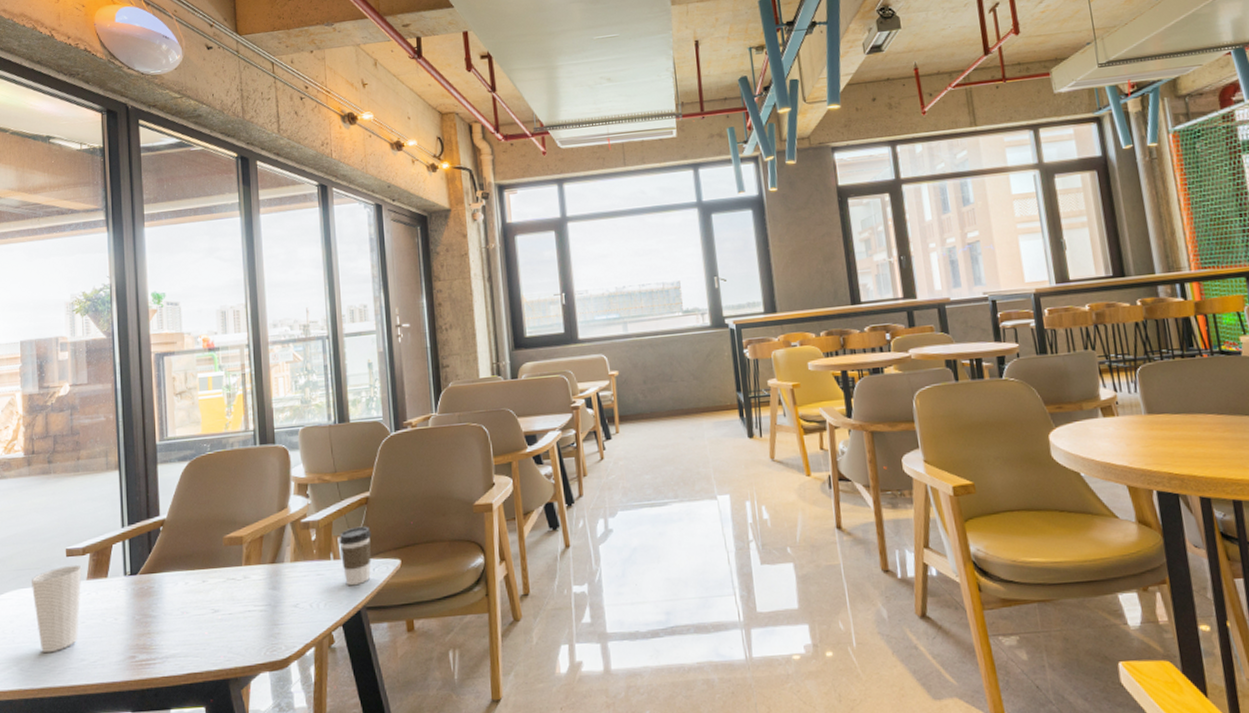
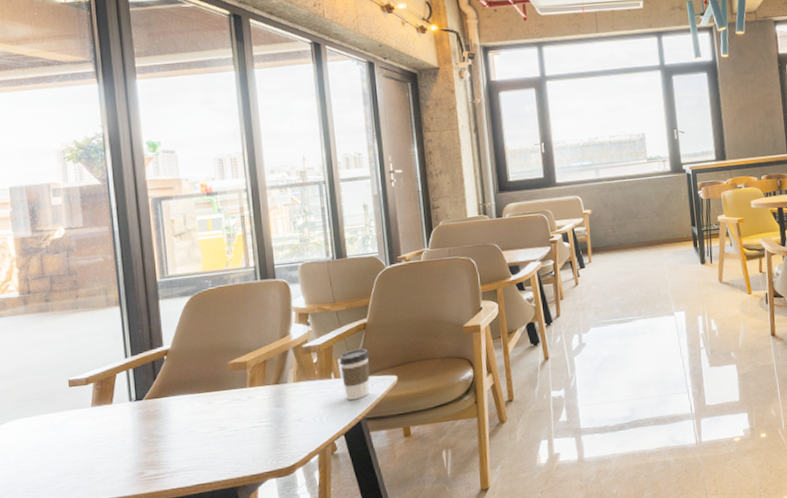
cup: present [30,564,82,654] -> none [33,393,86,475]

